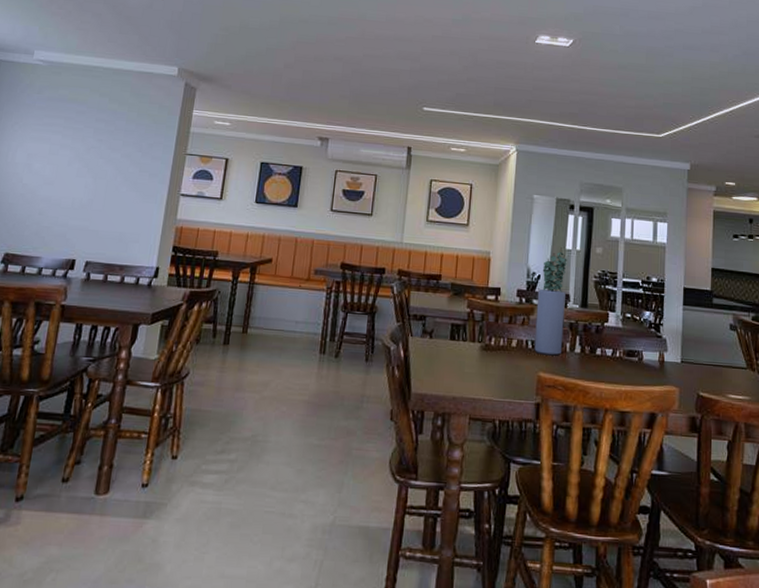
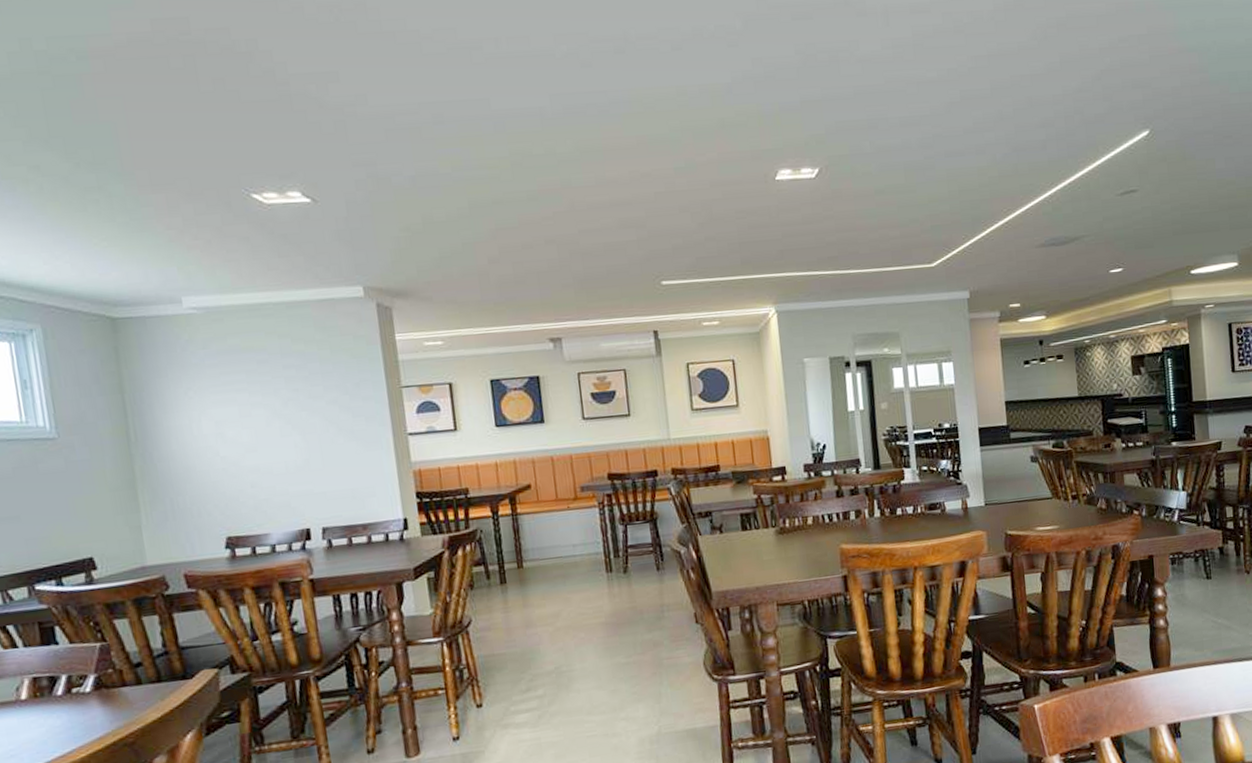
vase: present [534,247,567,357] -> none [825,410,862,528]

